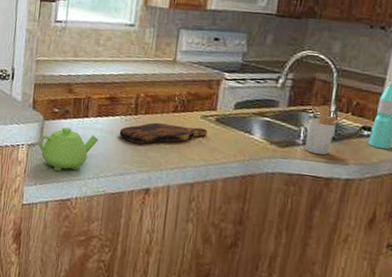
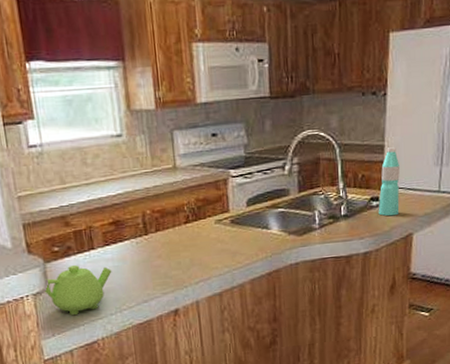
cutting board: present [119,122,208,144] -> none [132,233,225,265]
utensil holder: present [305,105,351,155] -> none [320,183,359,235]

